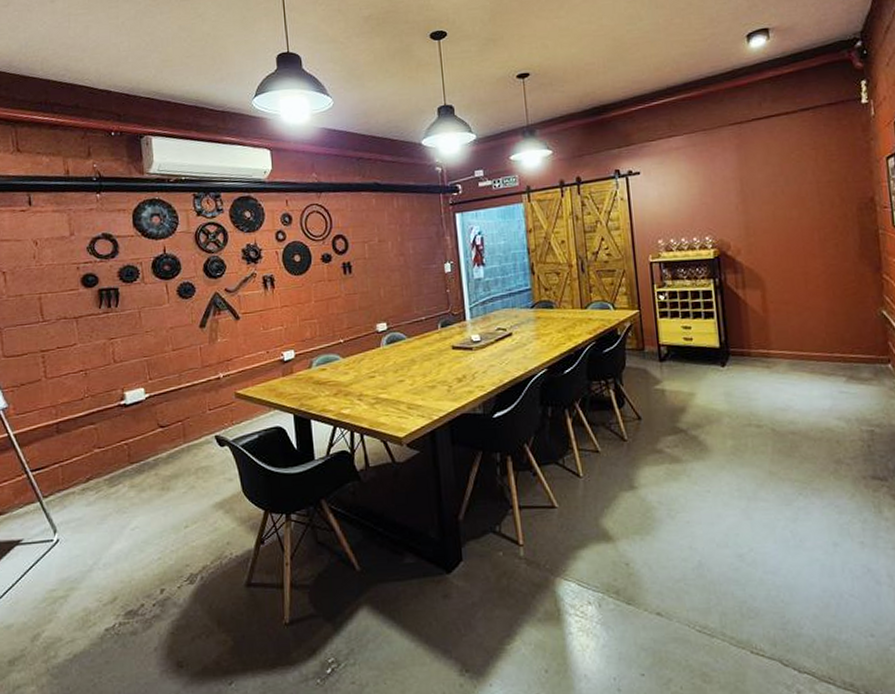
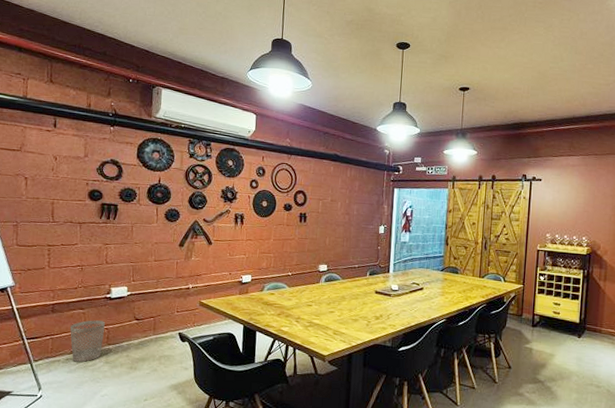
wastebasket: none [82,435,124,492] -> present [70,320,105,363]

